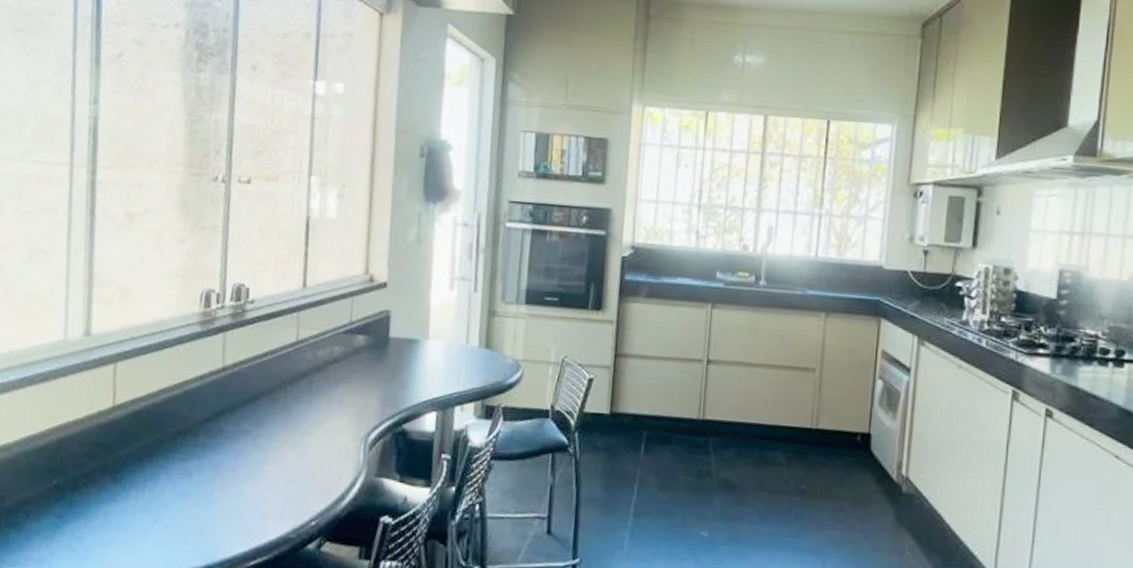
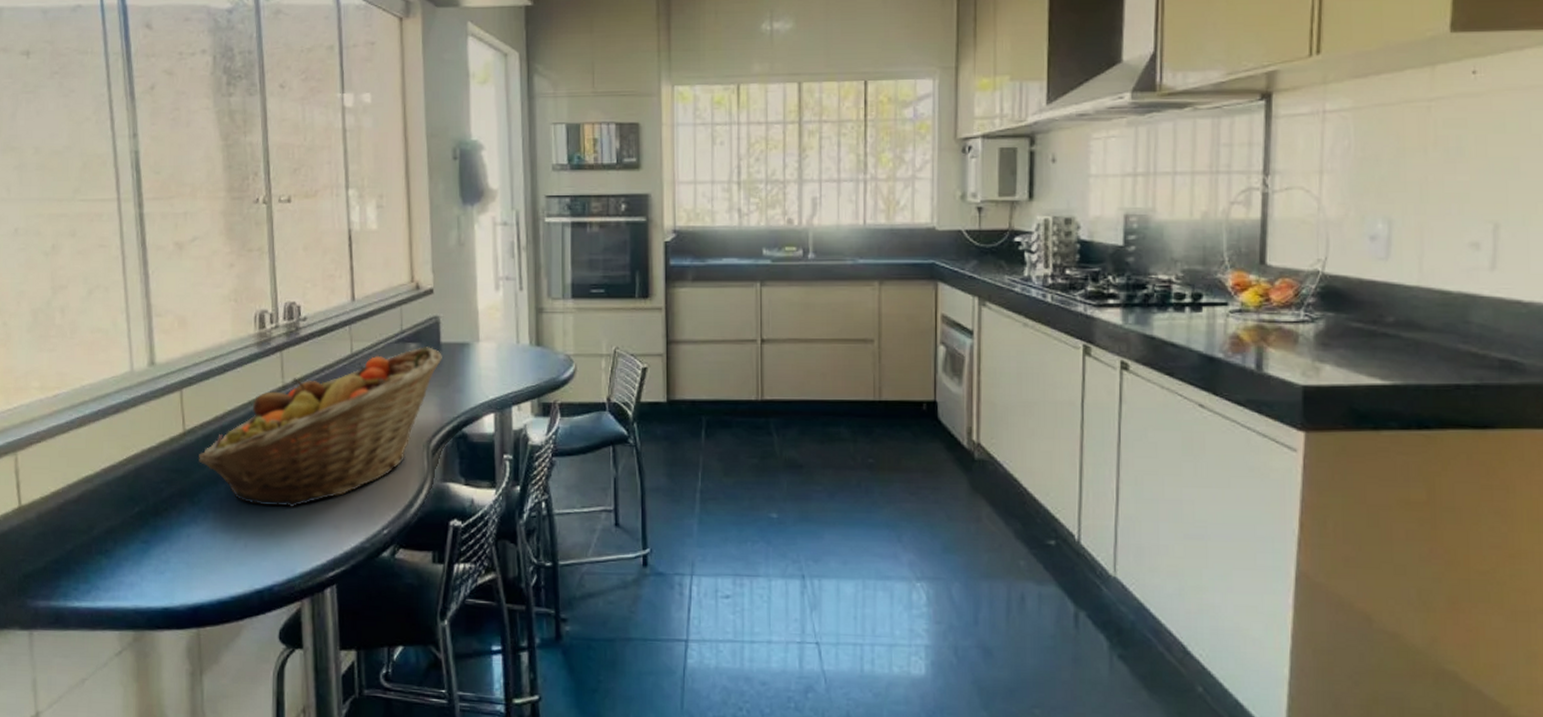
fruit basket: none [125,339,390,492] -> present [197,347,442,507]

